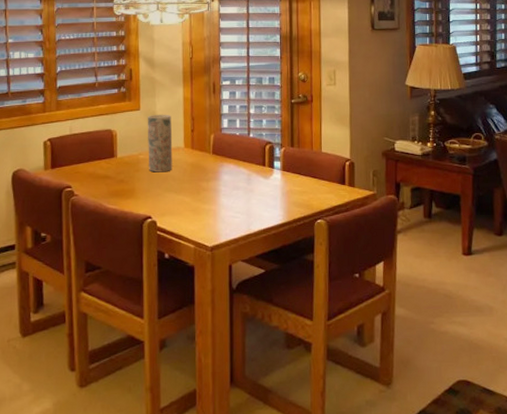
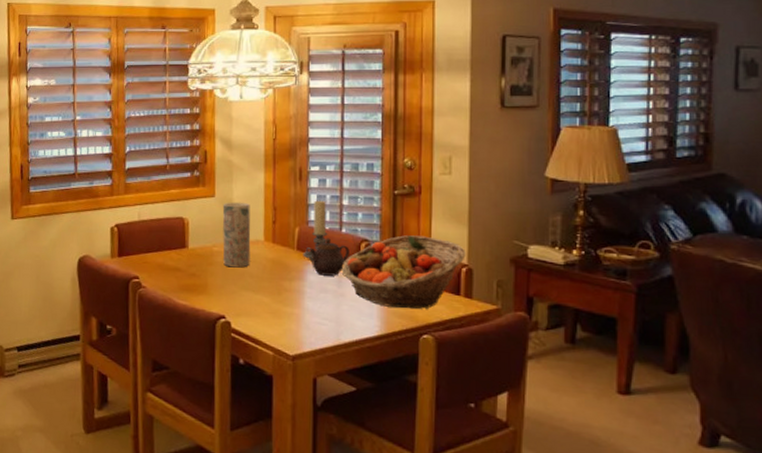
candle holder: none [217,110,239,163] -> present [303,200,328,261]
teapot: none [223,142,257,175] -> present [309,238,350,276]
fruit basket: none [250,137,349,199] -> present [341,235,466,309]

